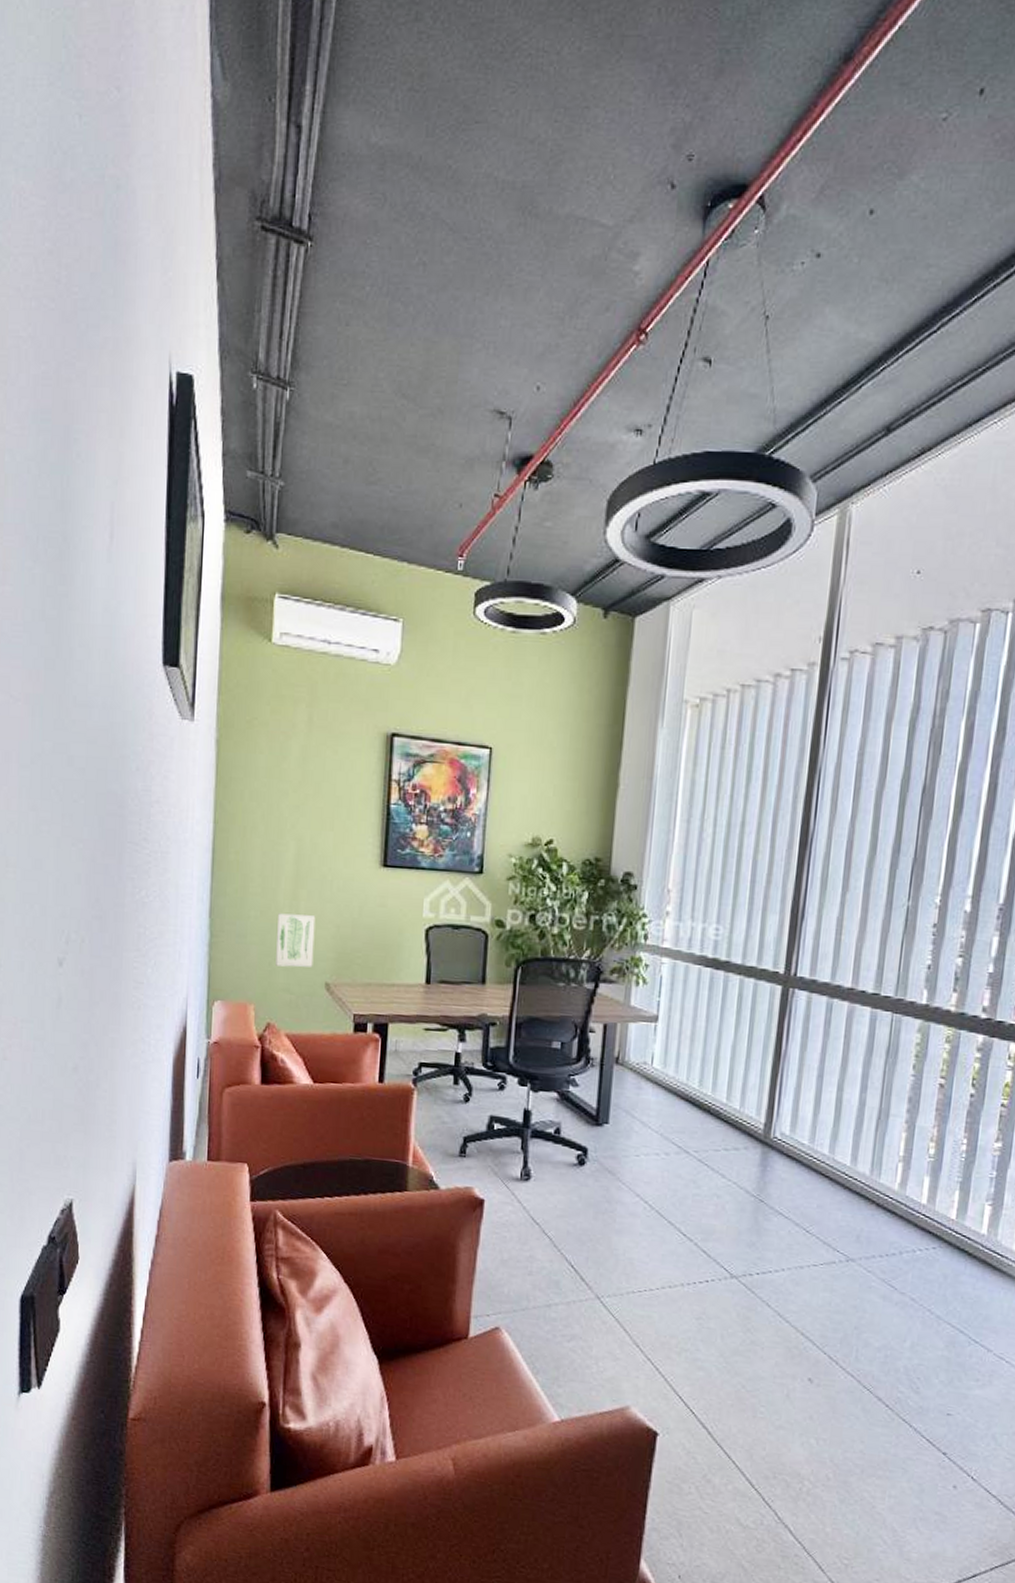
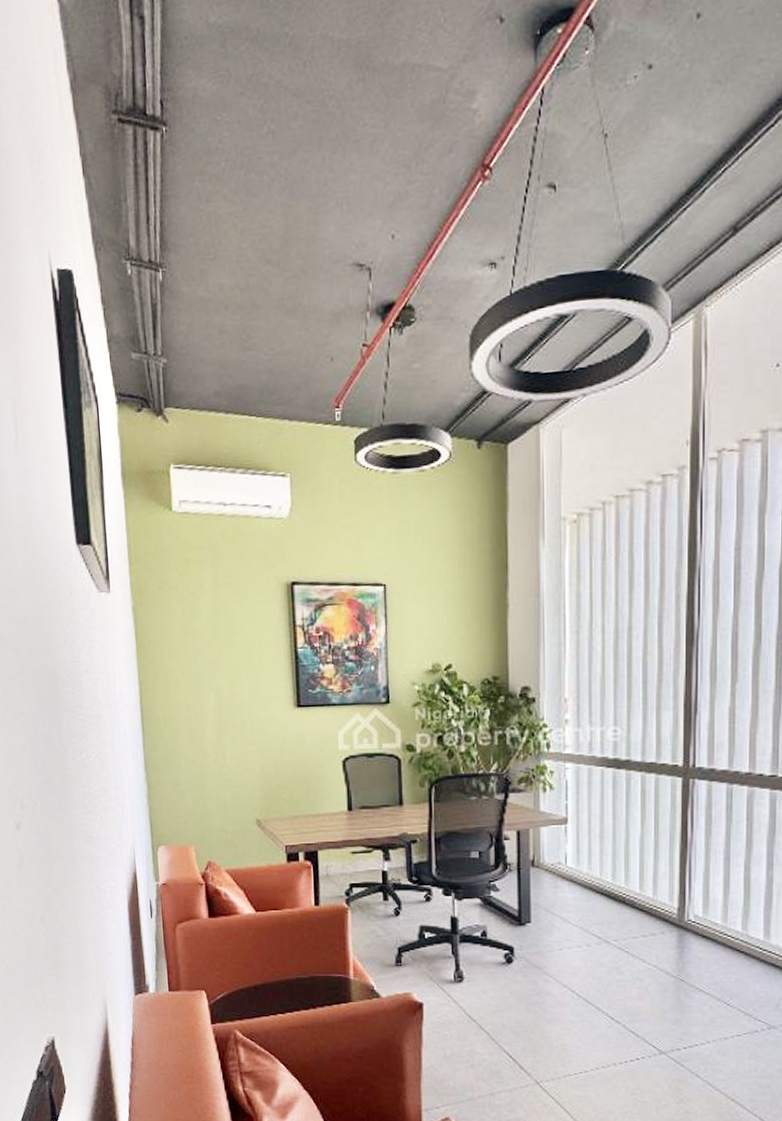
wall art: present [276,913,316,968] -> none [207,759,243,809]

